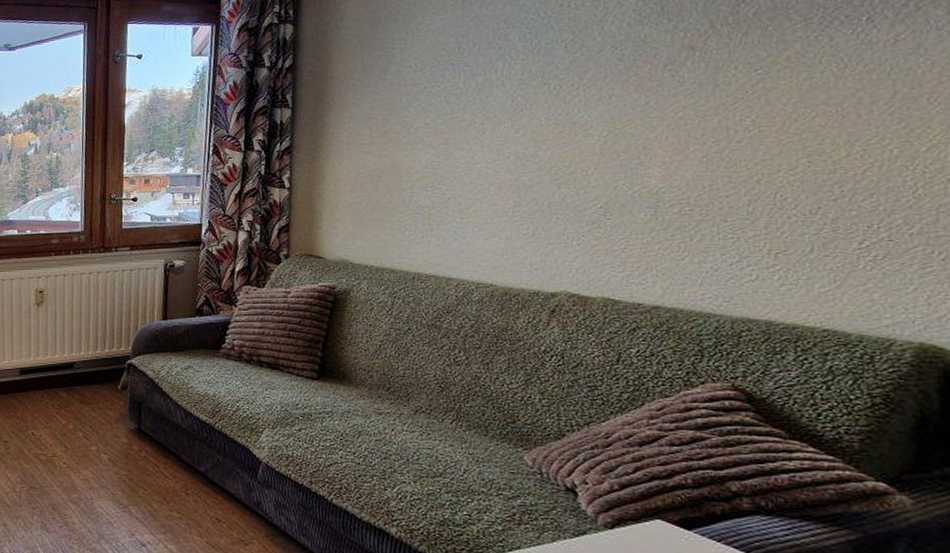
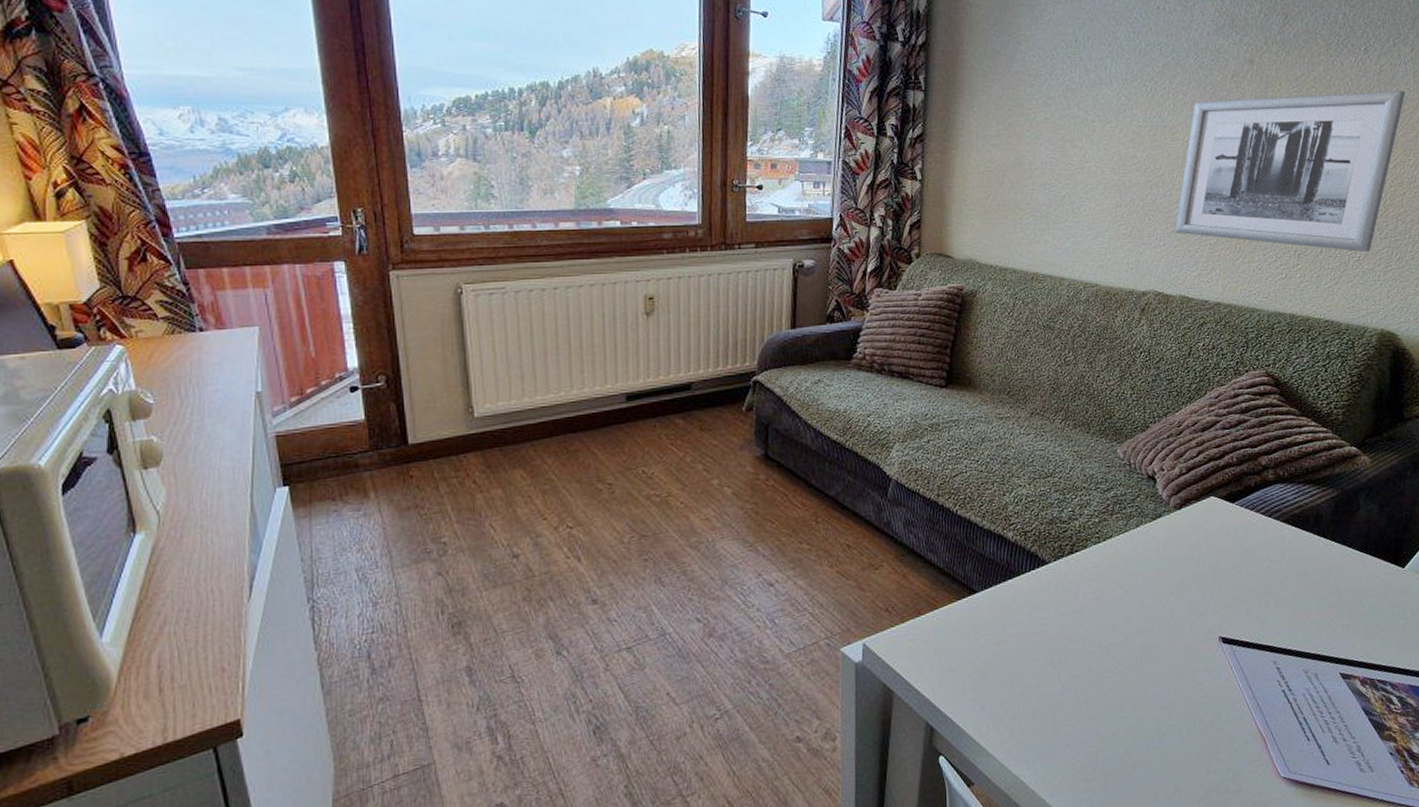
wall art: none [591,60,942,251] -> present [1174,90,1406,252]

